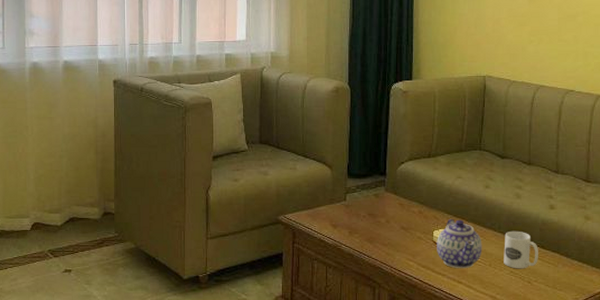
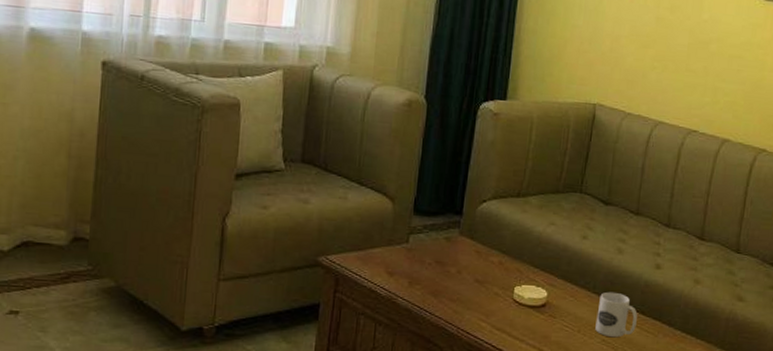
teapot: present [437,218,482,268] -> none [516,273,572,334]

